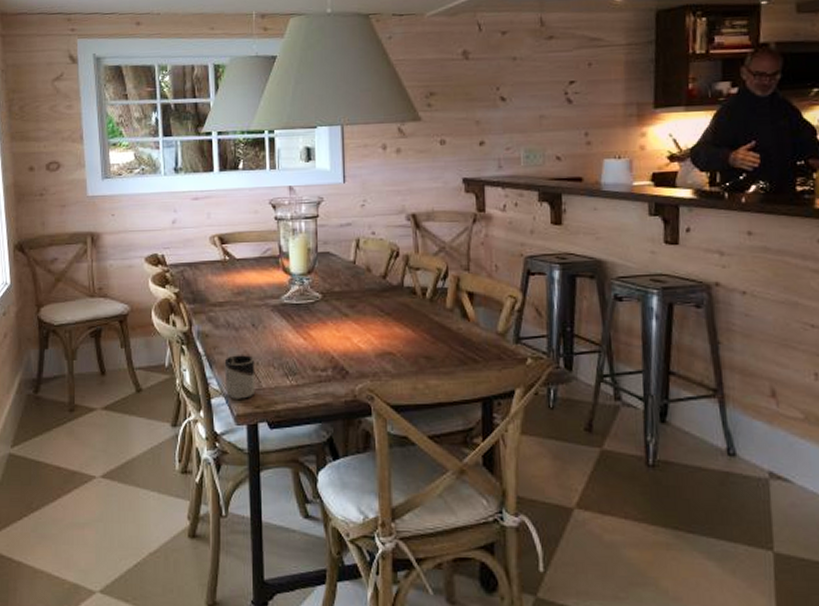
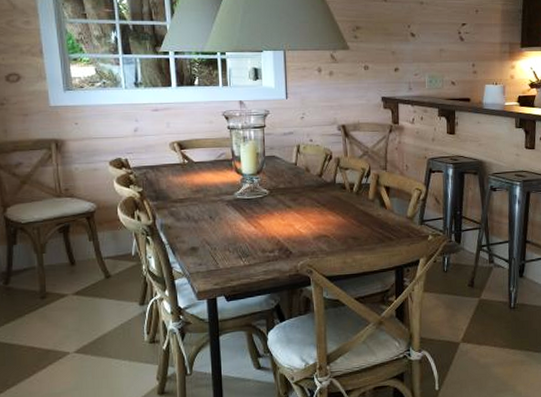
cup: present [224,355,256,399] -> none [186,242,214,279]

